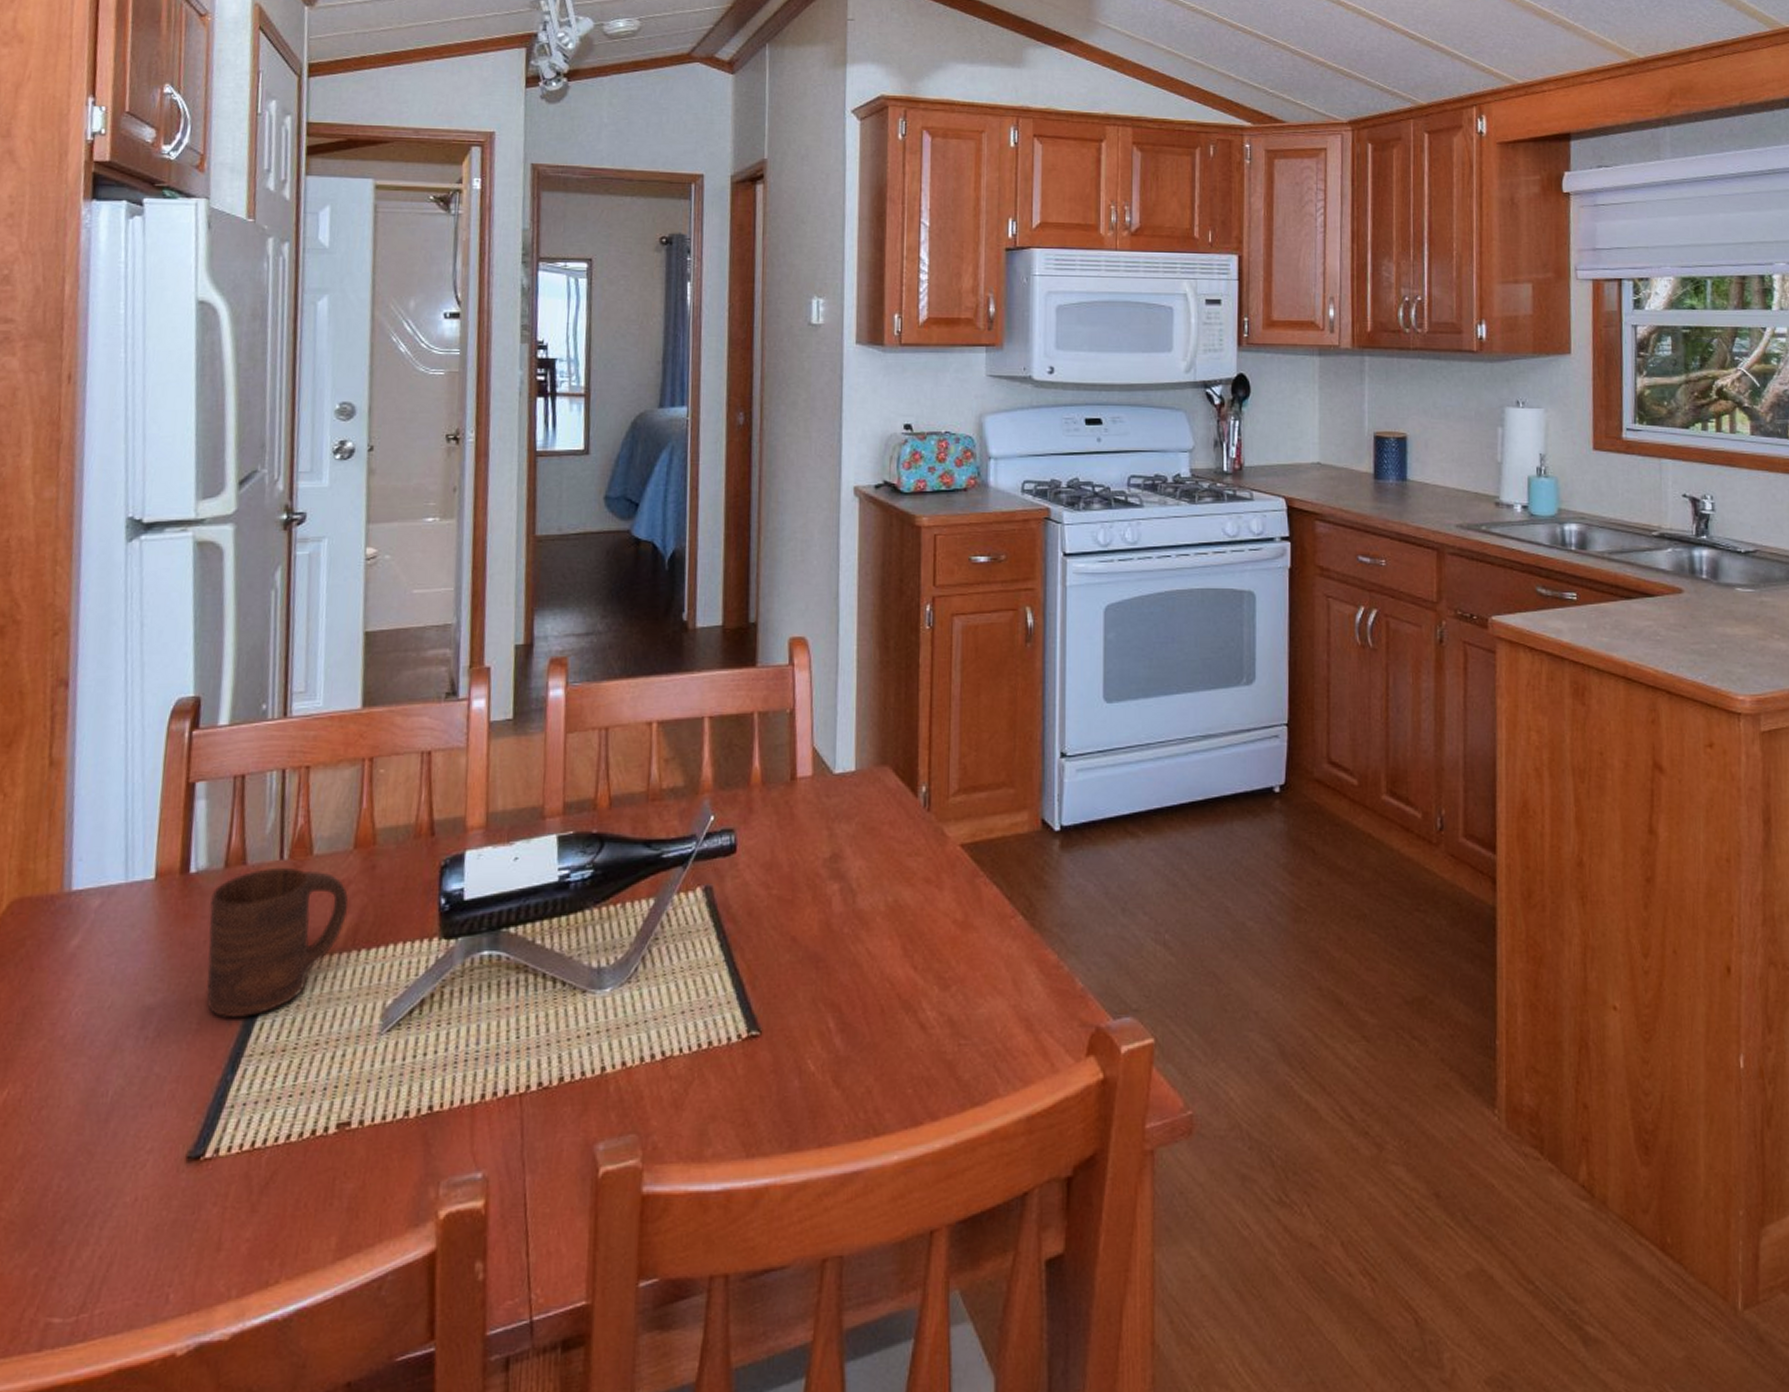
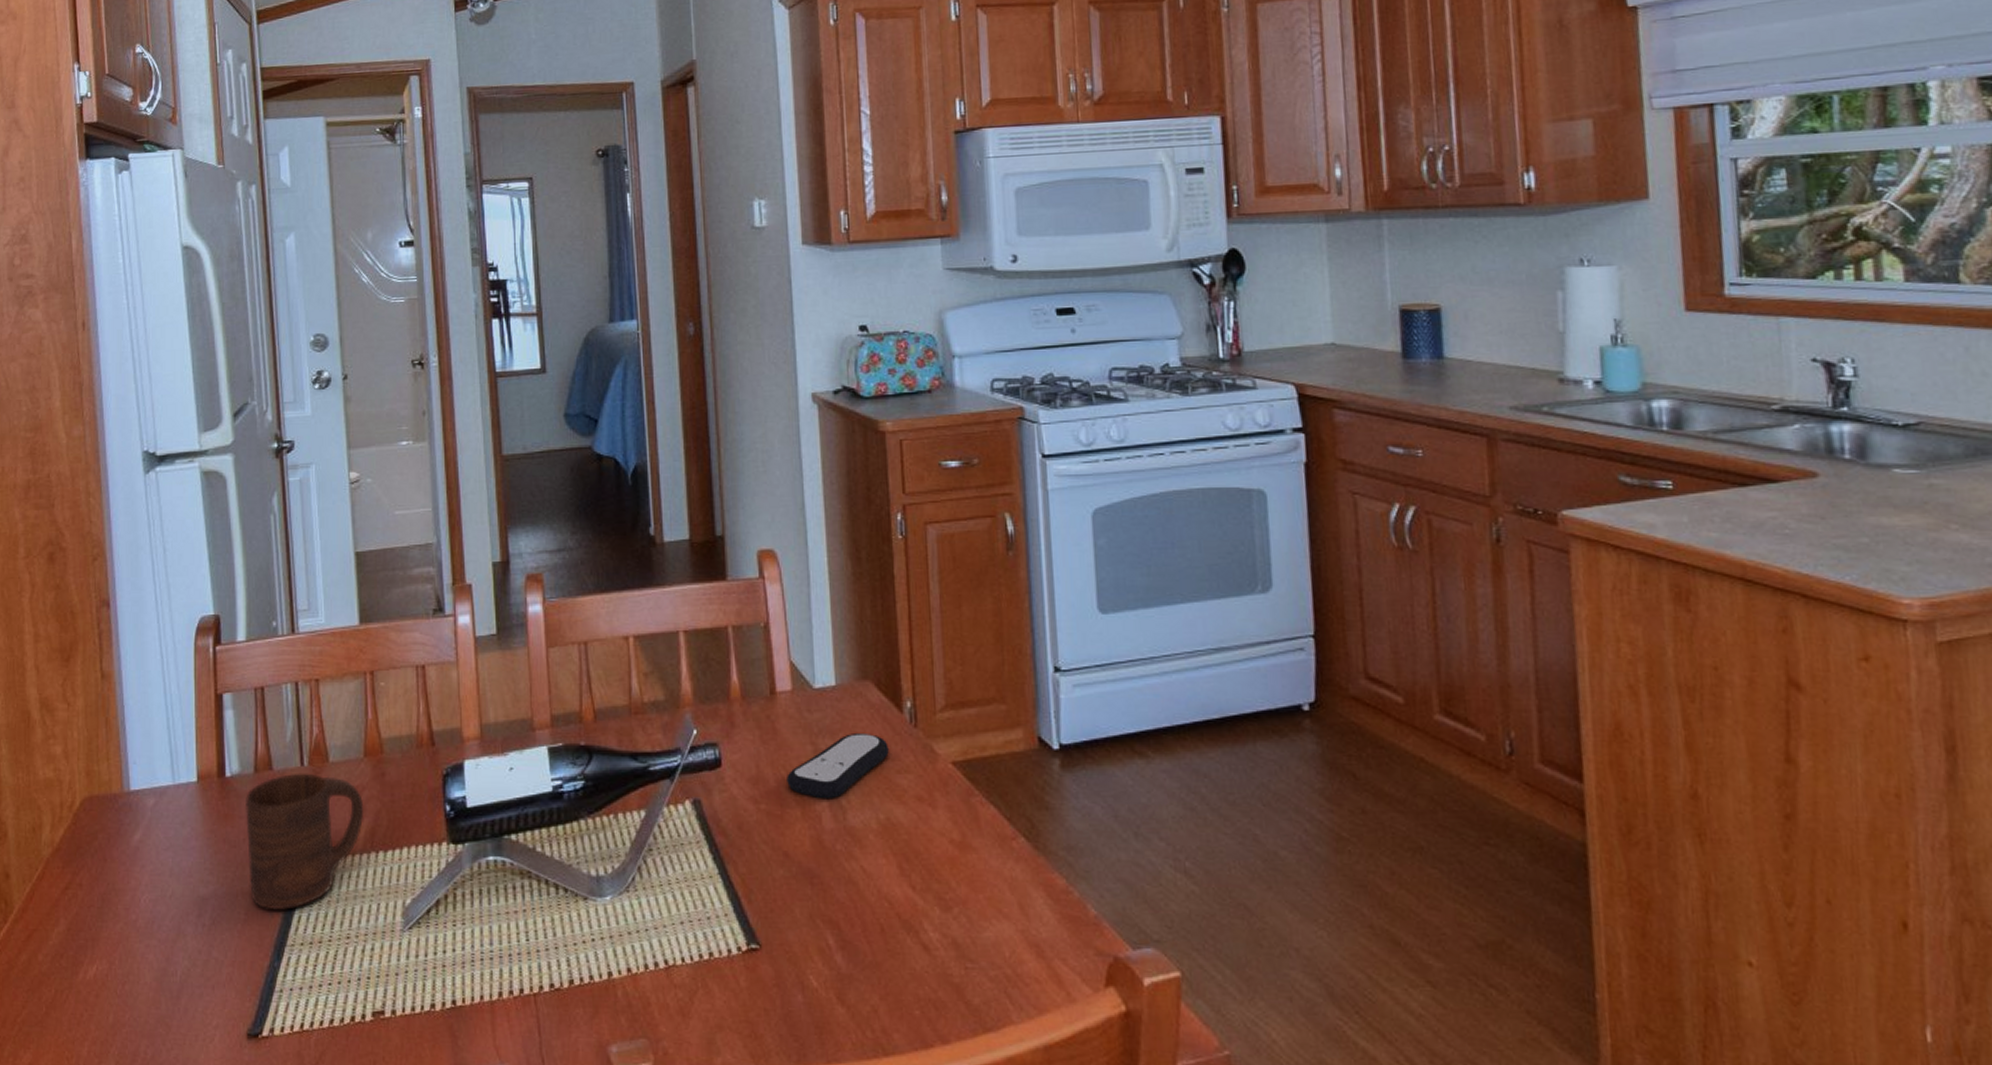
remote control: none [800,816,902,883] -> present [787,732,889,799]

